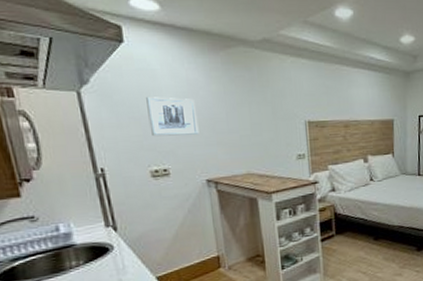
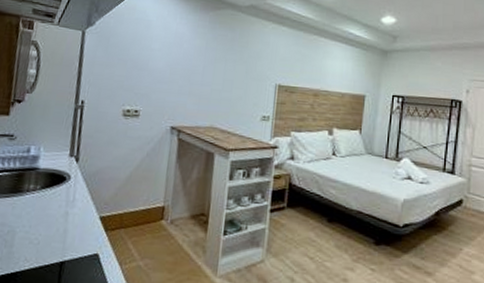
wall art: present [146,97,199,137] -> none [133,43,178,82]

